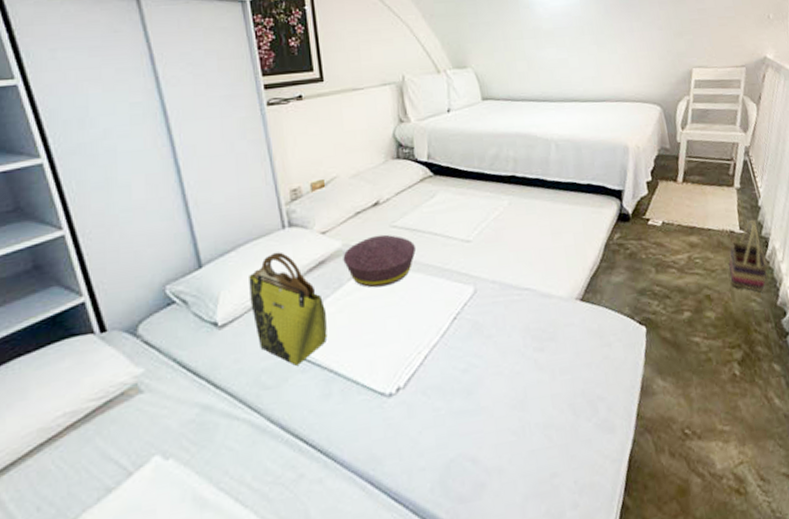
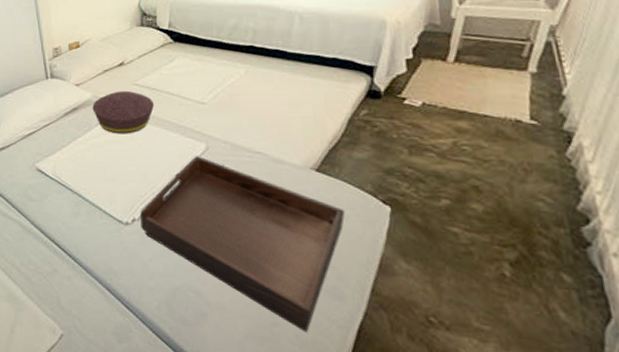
tote bag: present [249,252,328,366] -> none [21,97,78,187]
serving tray: none [405,301,609,476] -> present [140,156,346,333]
basket: present [728,219,768,292] -> none [507,109,568,192]

